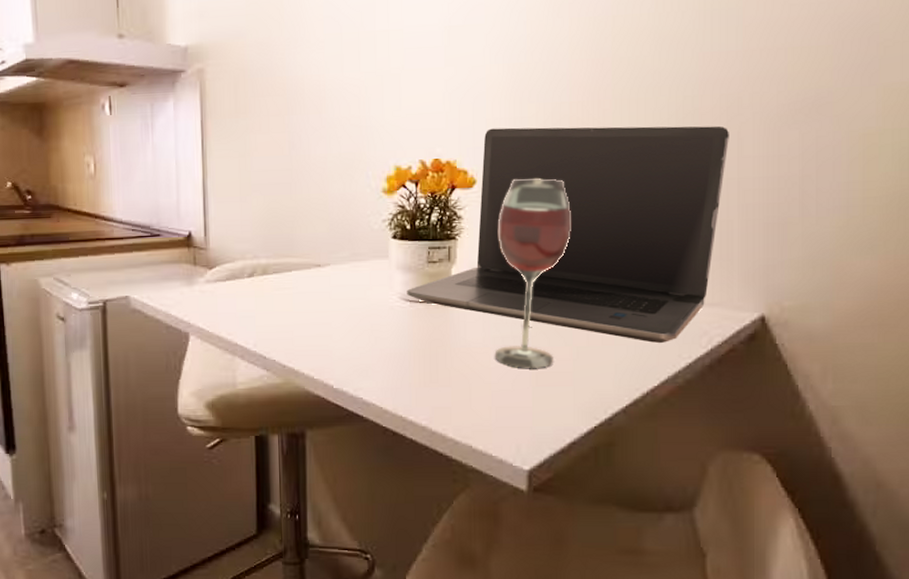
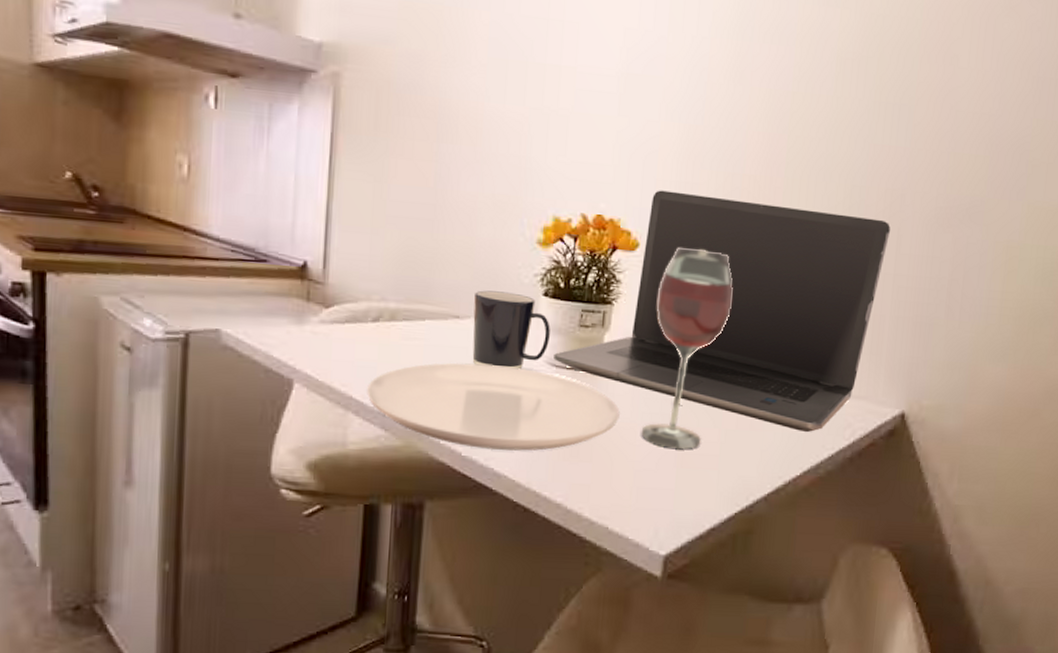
plate: none [249,305,473,381] -> present [367,363,620,451]
mug: none [332,239,402,307] -> present [472,290,550,370]

